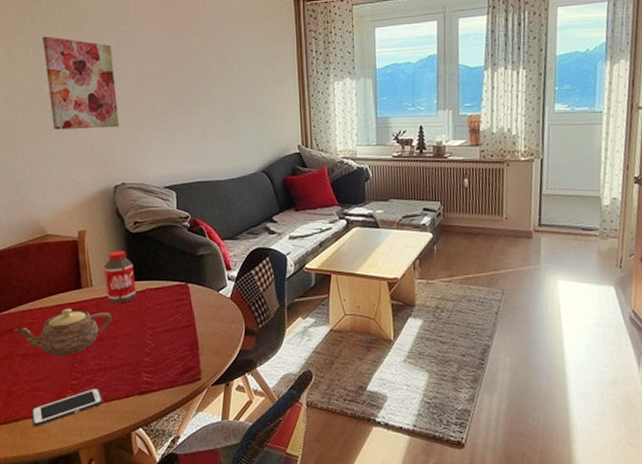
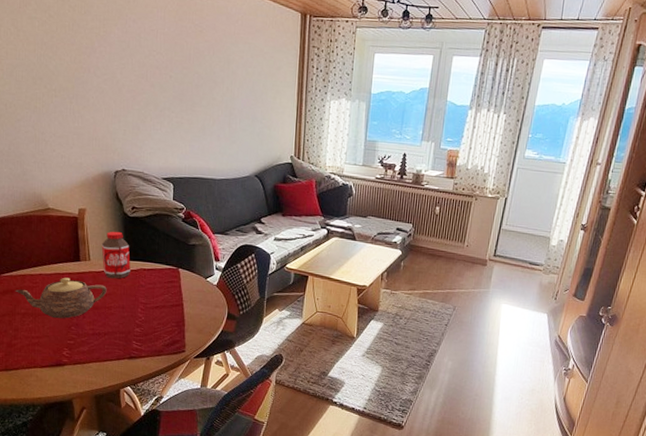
cell phone: present [31,388,104,426] -> none [30,349,96,376]
wall art: present [43,36,119,130] -> none [49,12,123,115]

